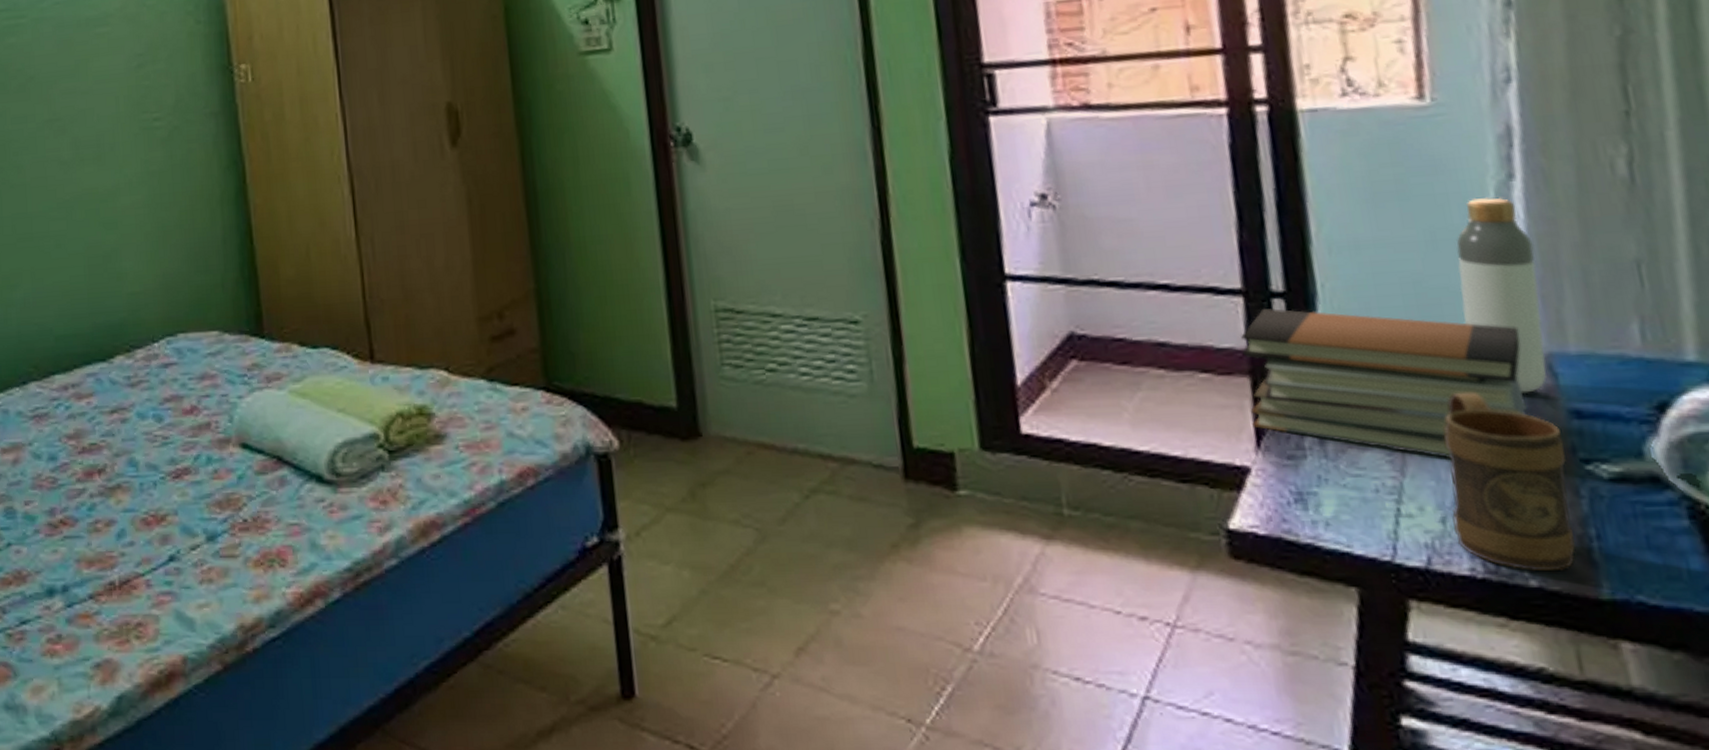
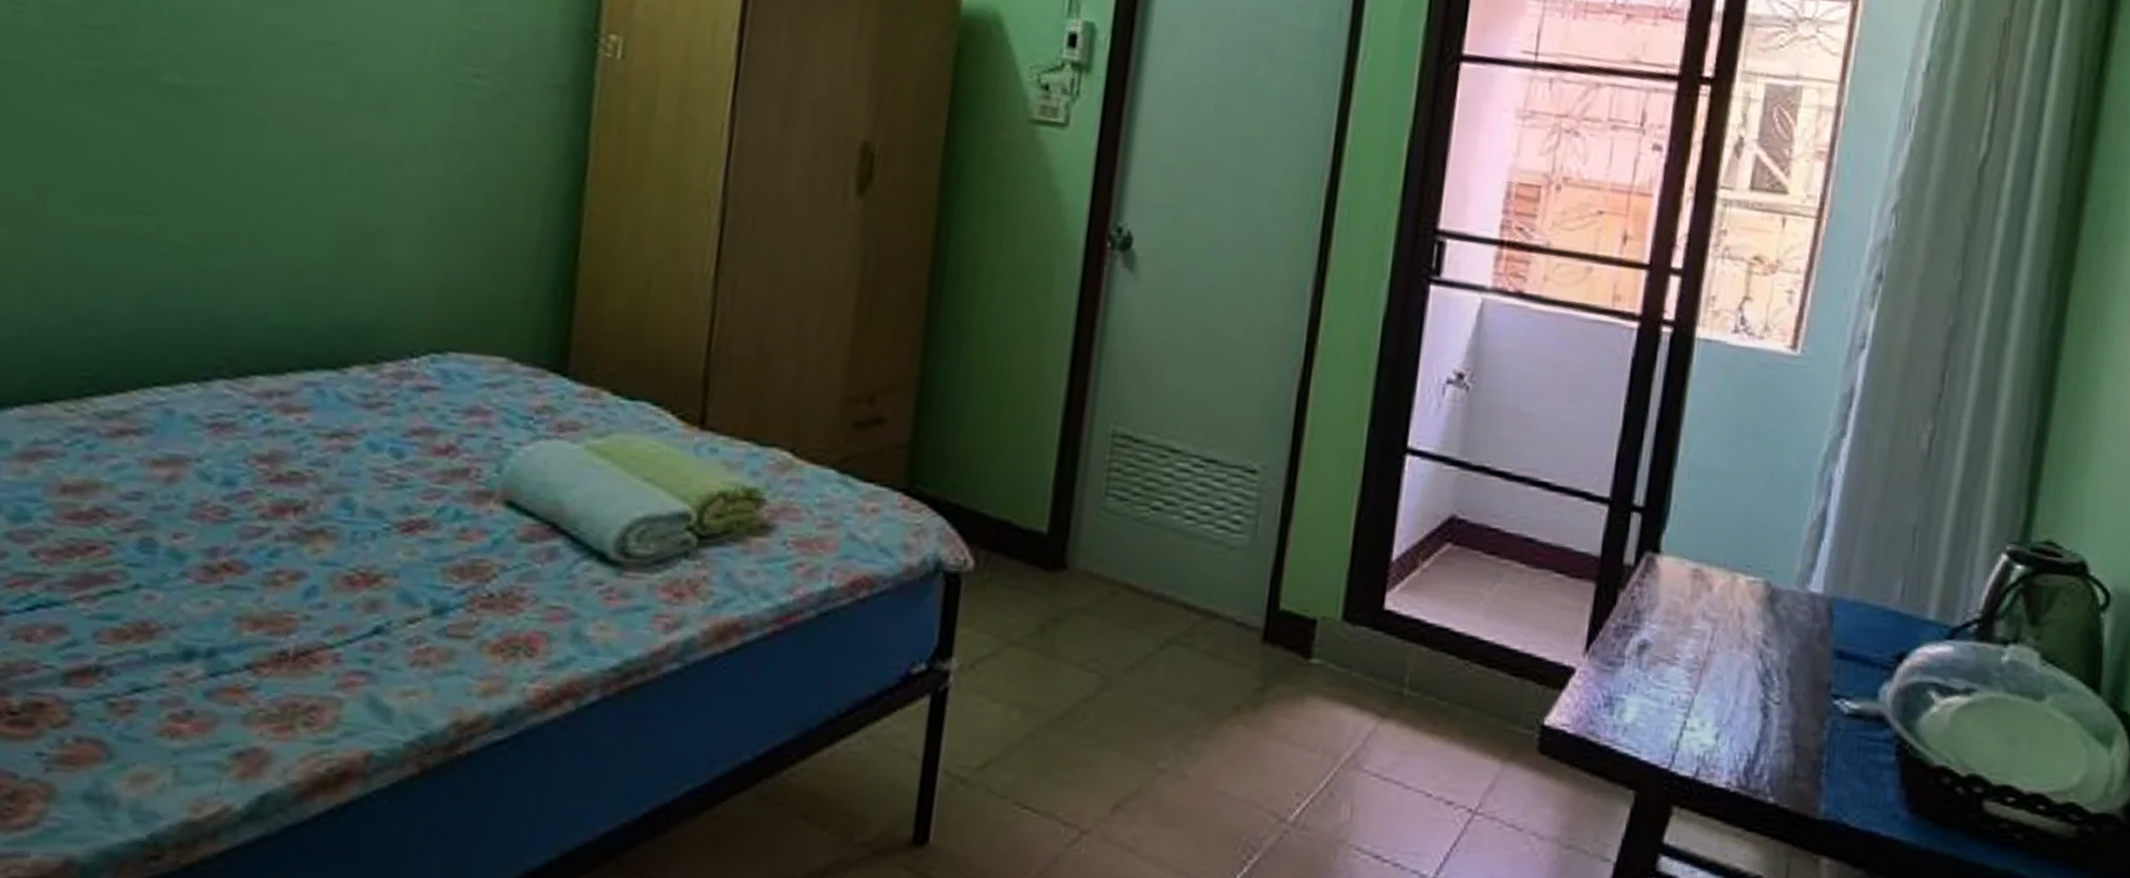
book stack: present [1241,308,1528,458] -> none [1587,519,1816,681]
mug: present [1443,393,1576,571] -> none [1722,623,1824,790]
bottle: present [1456,197,1547,394] -> none [1776,448,1846,631]

